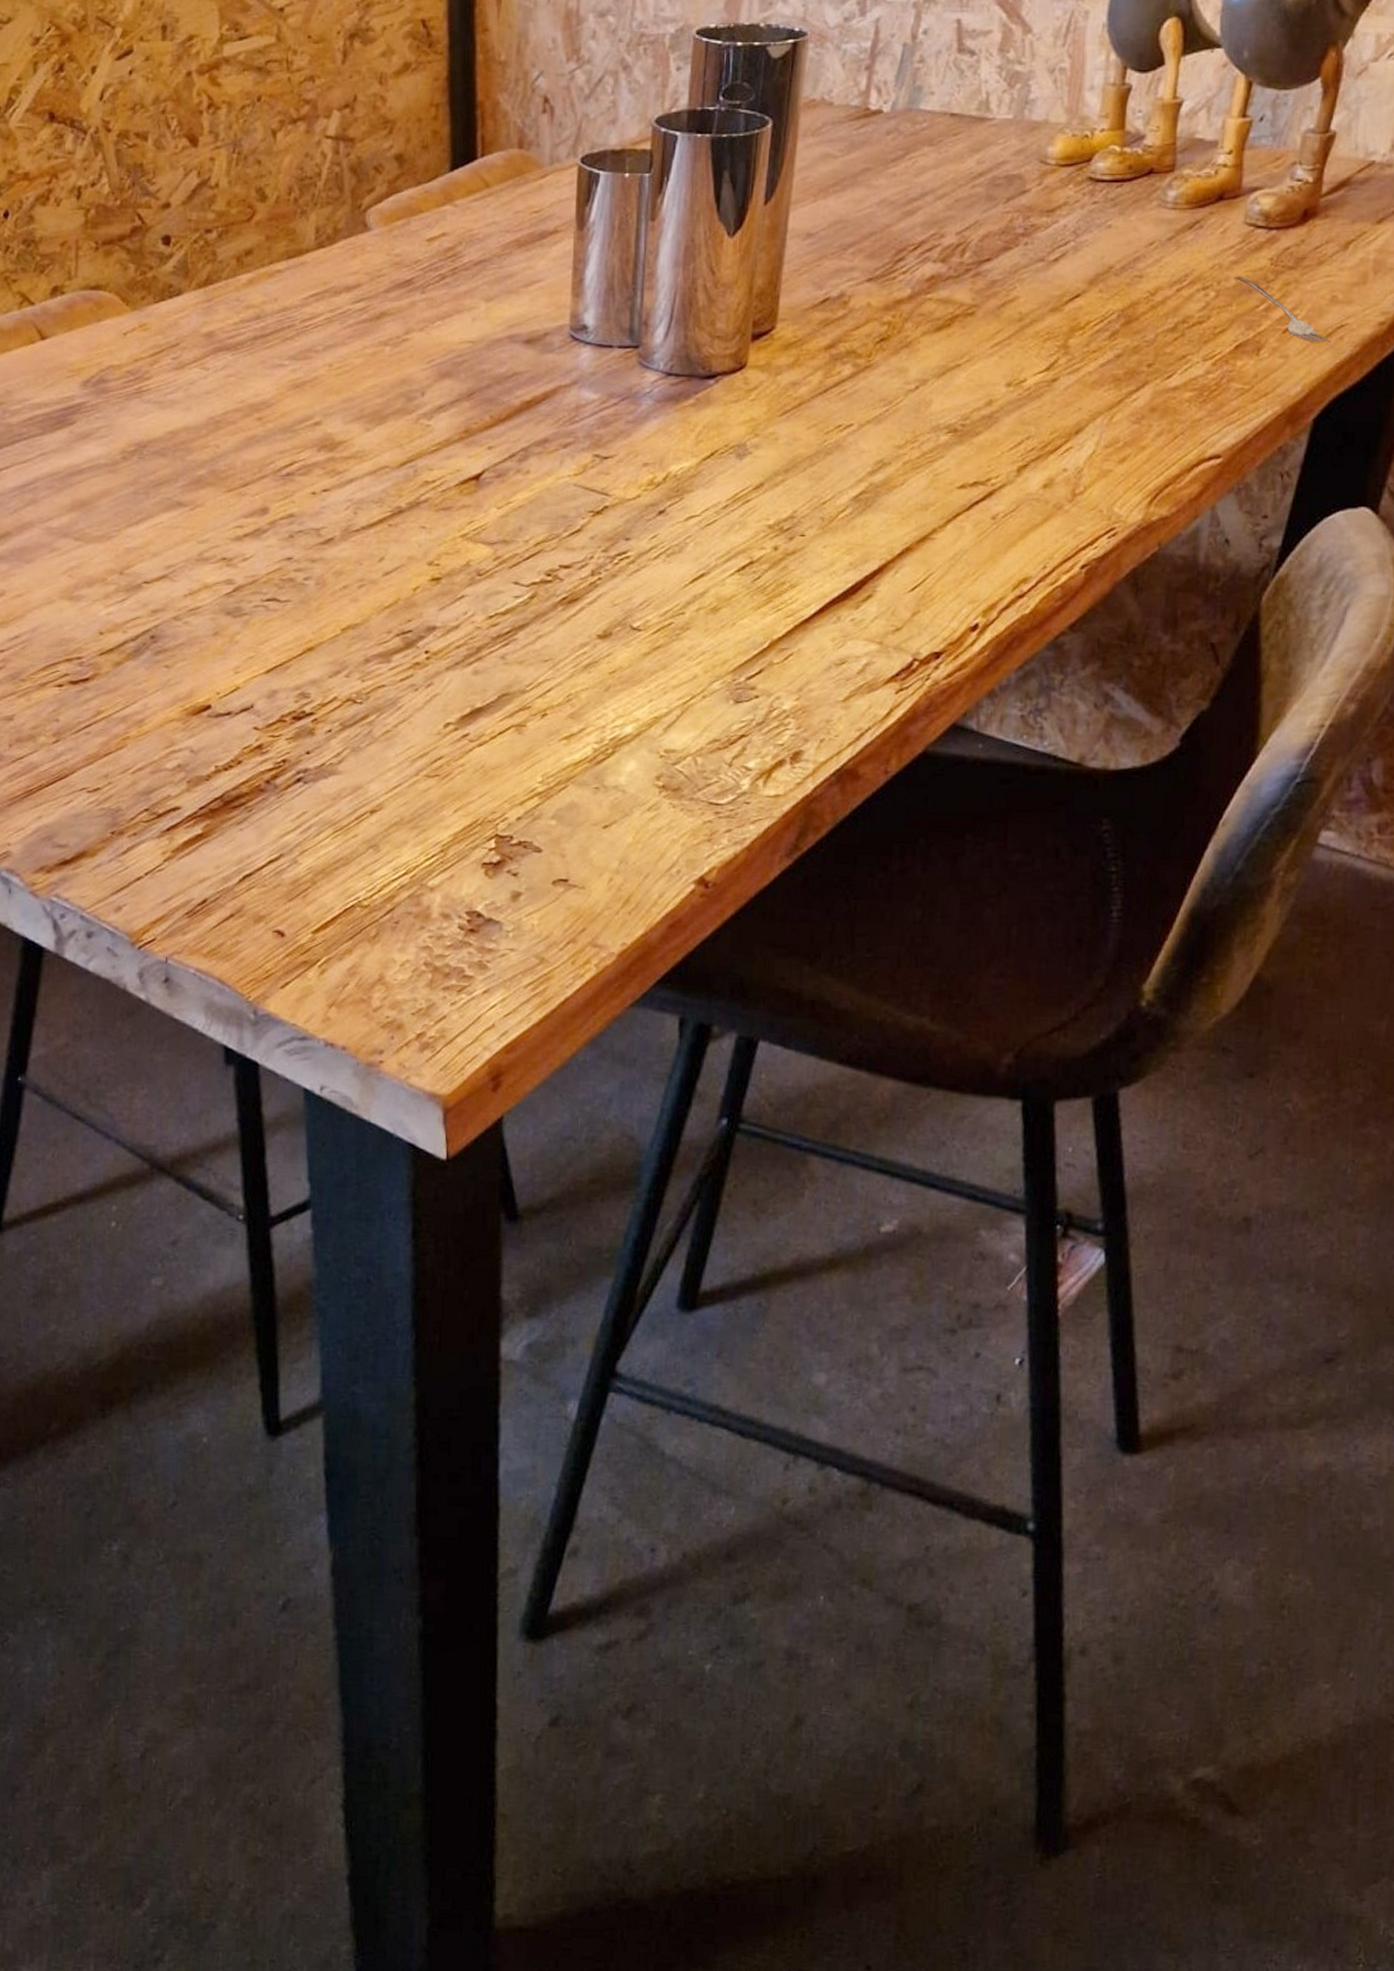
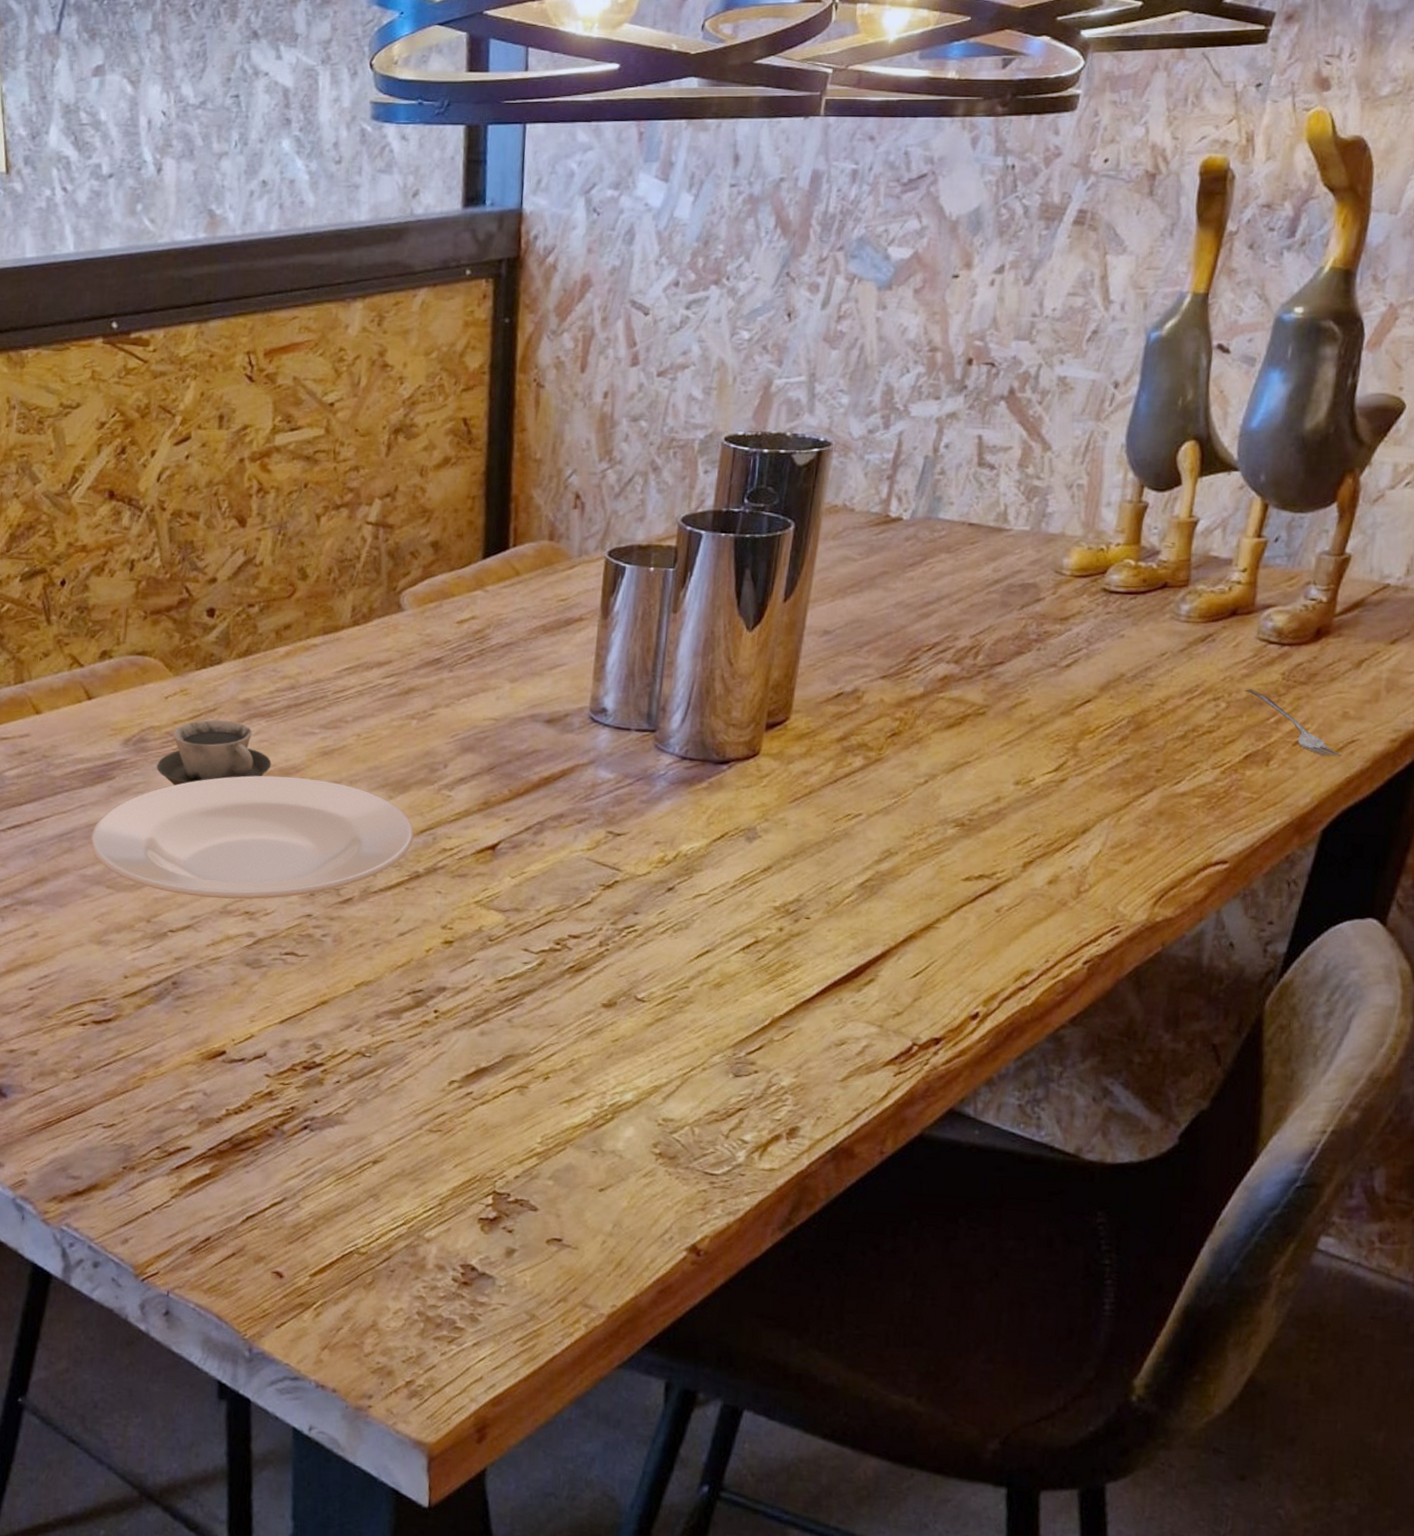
plate: none [54,412,394,545] -> present [90,775,414,900]
cup: none [119,355,240,428] -> present [157,719,272,786]

